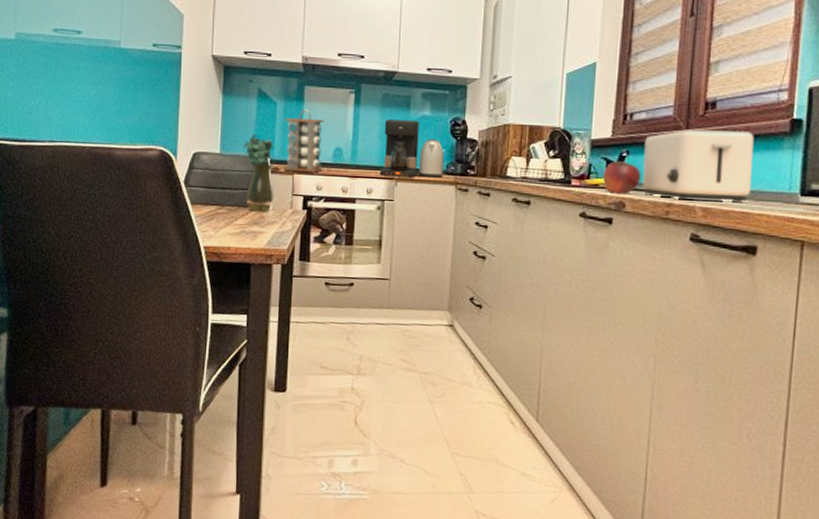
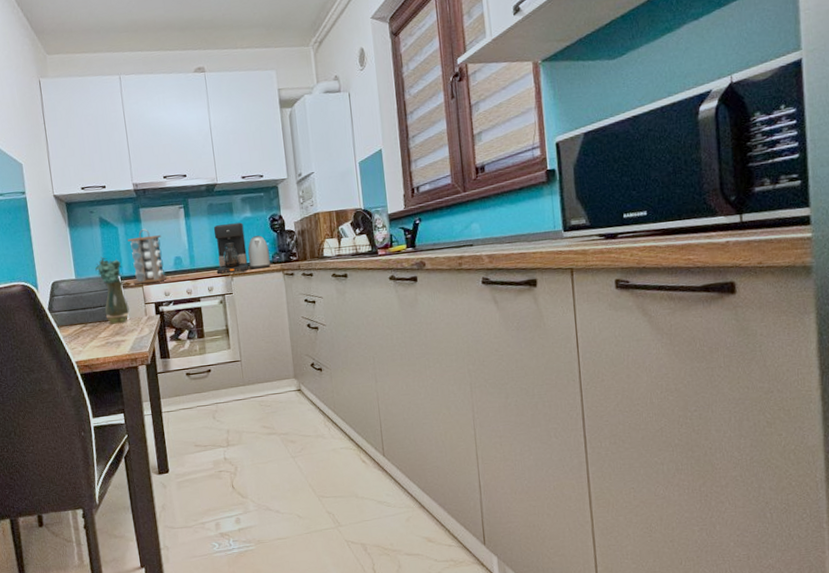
fruit: present [602,160,641,195] -> none [402,226,434,257]
toaster: present [642,129,754,202] -> none [432,186,525,253]

